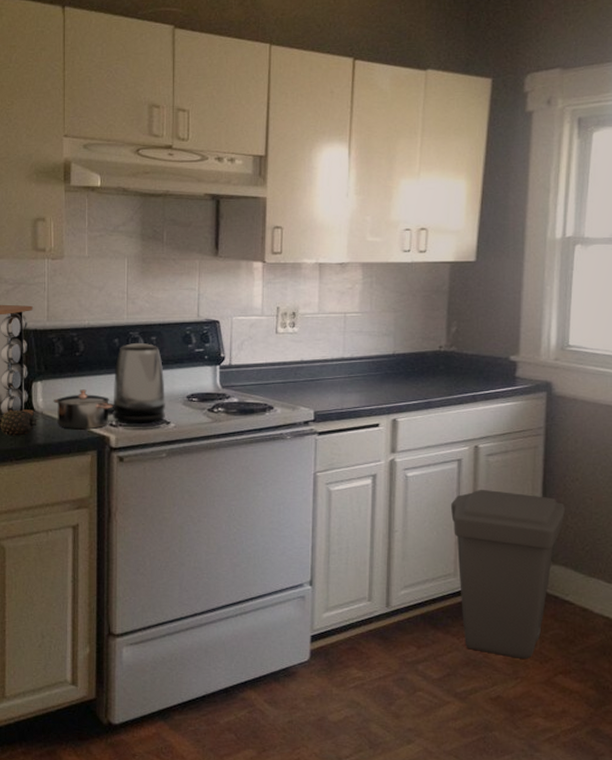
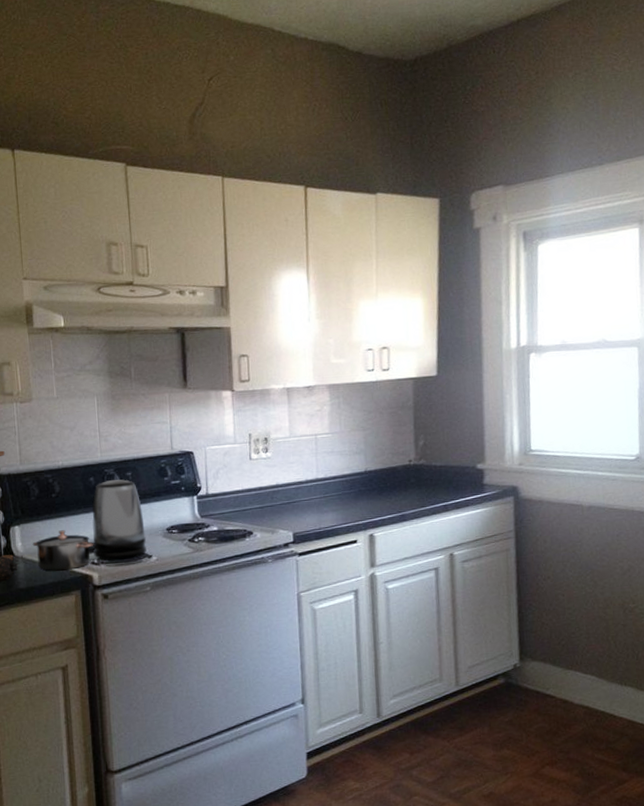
trash can: present [450,489,566,659] -> none [431,594,541,755]

